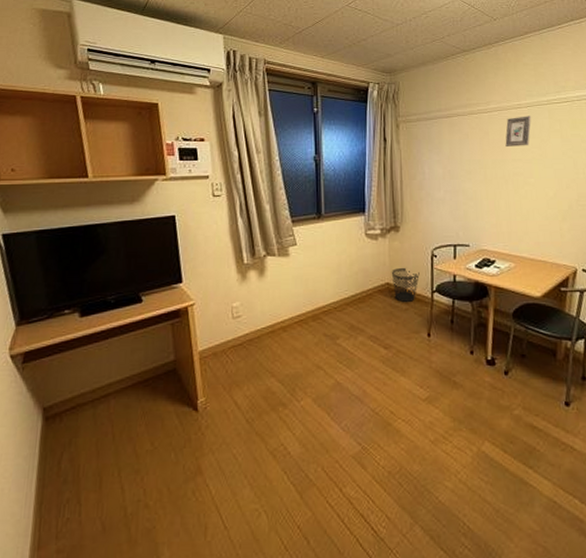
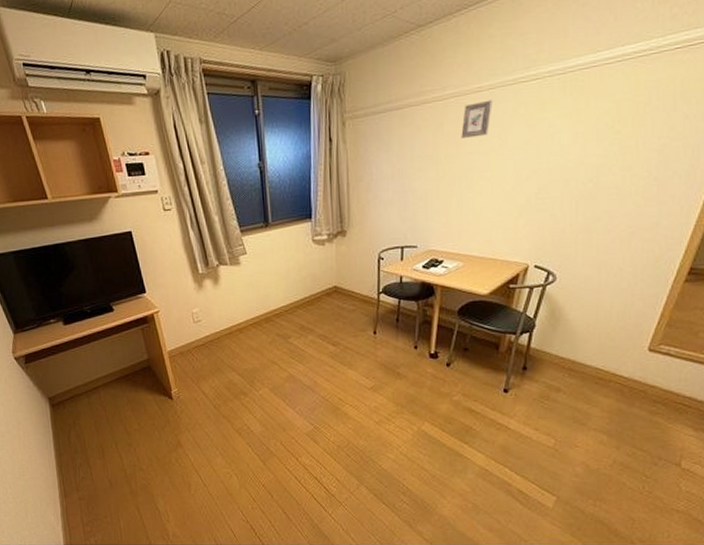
wastebasket: present [391,268,420,302] -> none [338,272,366,304]

